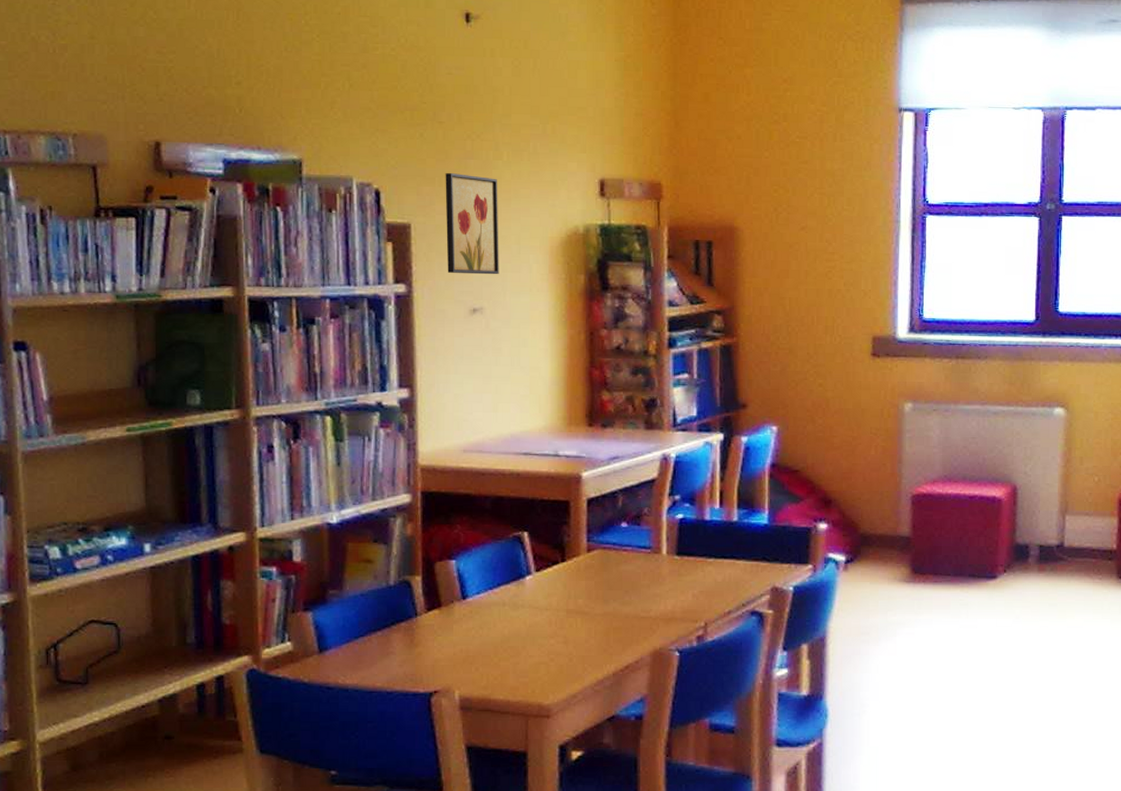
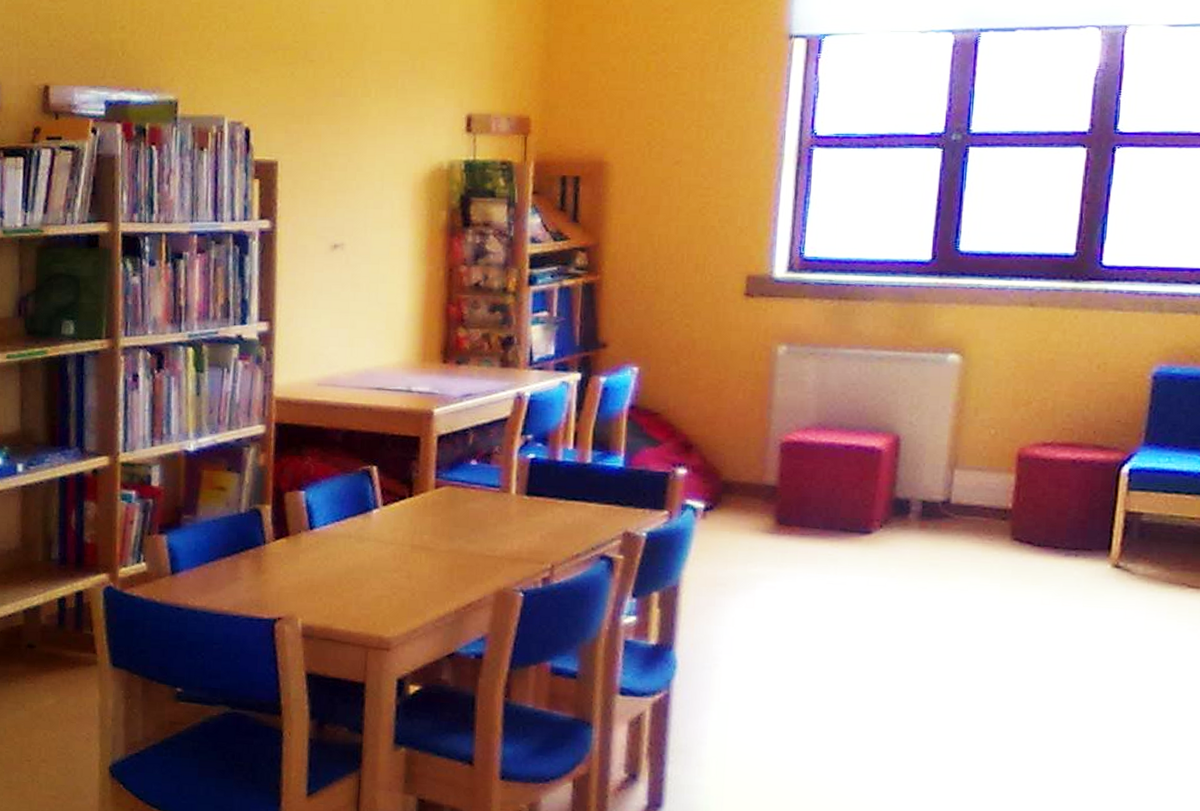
wall art: present [445,172,499,275] -> none [311,110,365,211]

